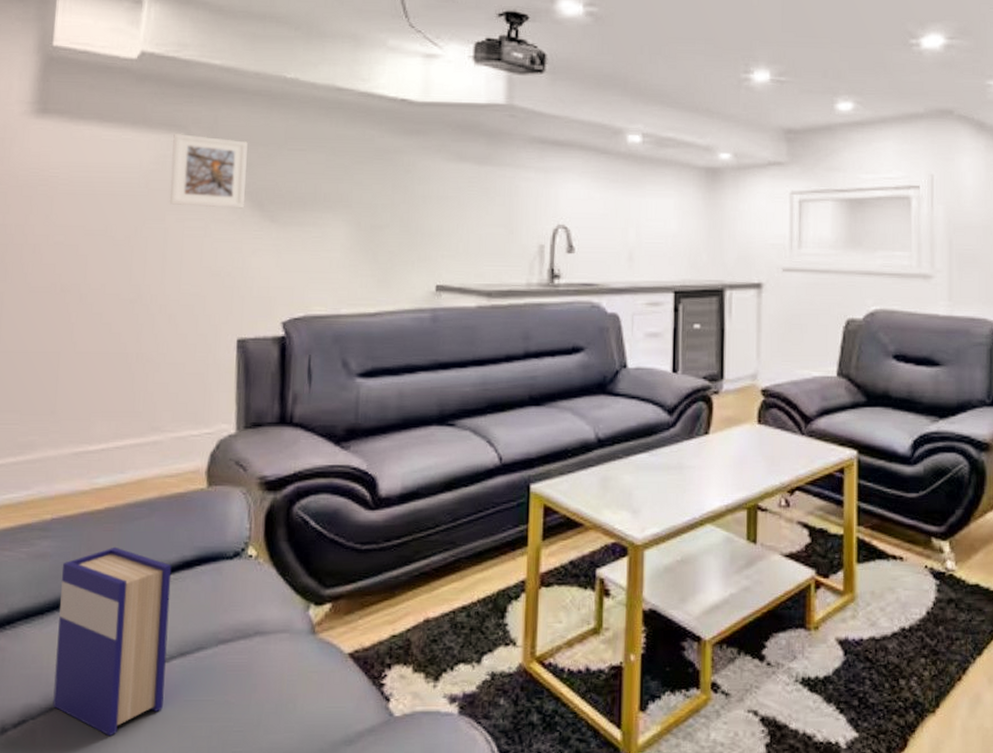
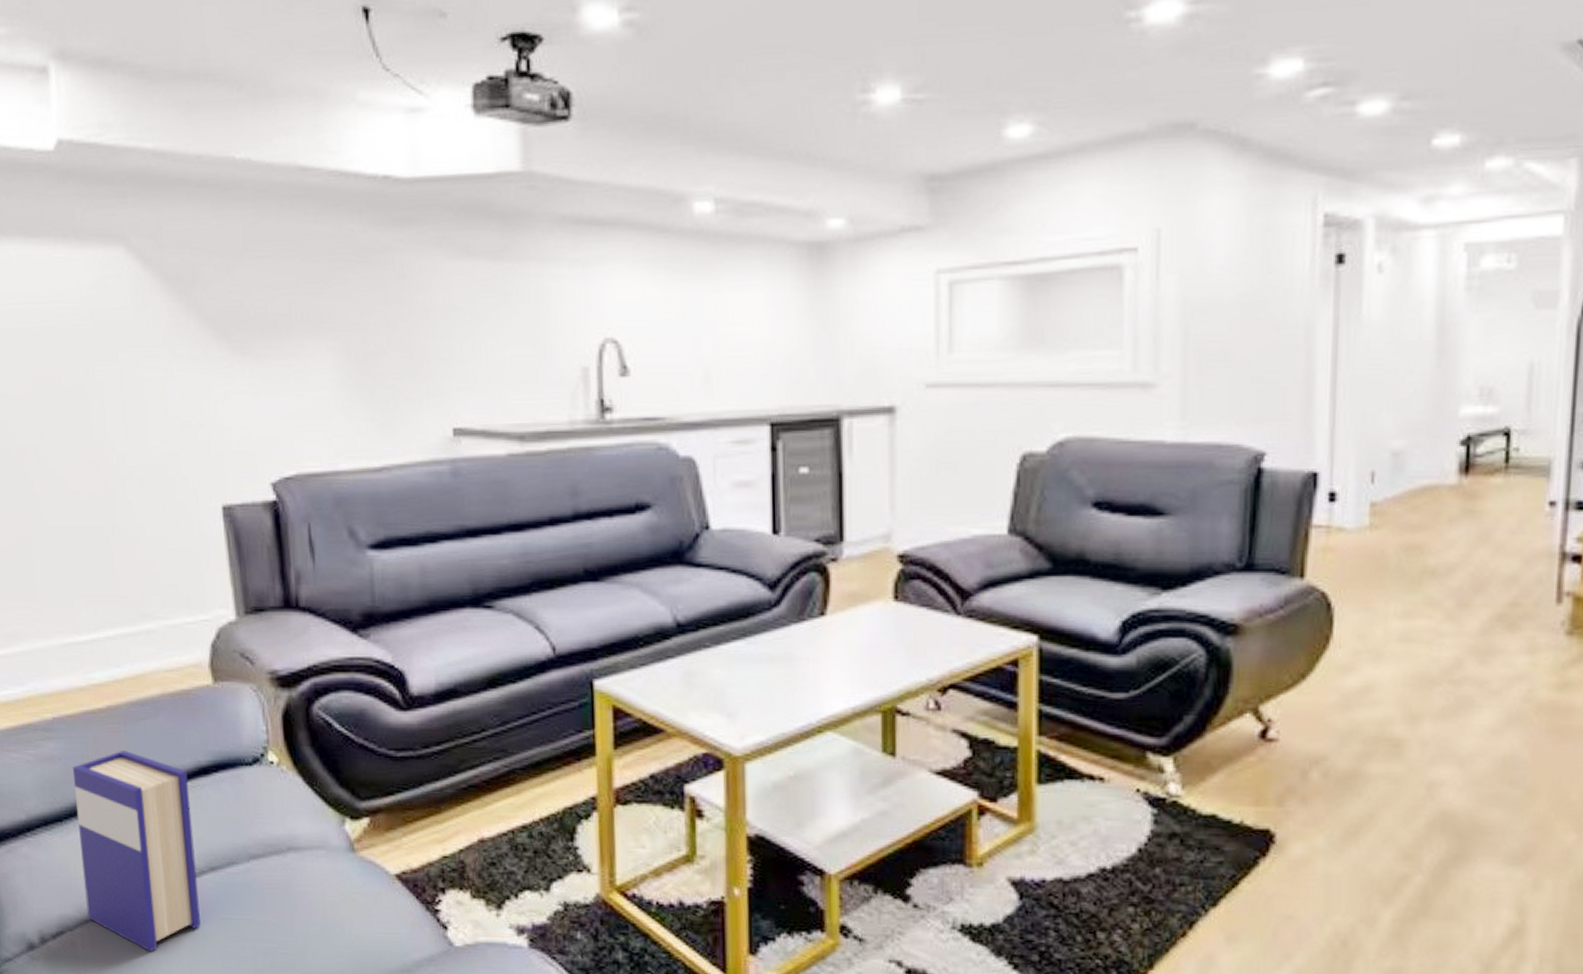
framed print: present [170,134,248,209] -> none [112,246,208,341]

